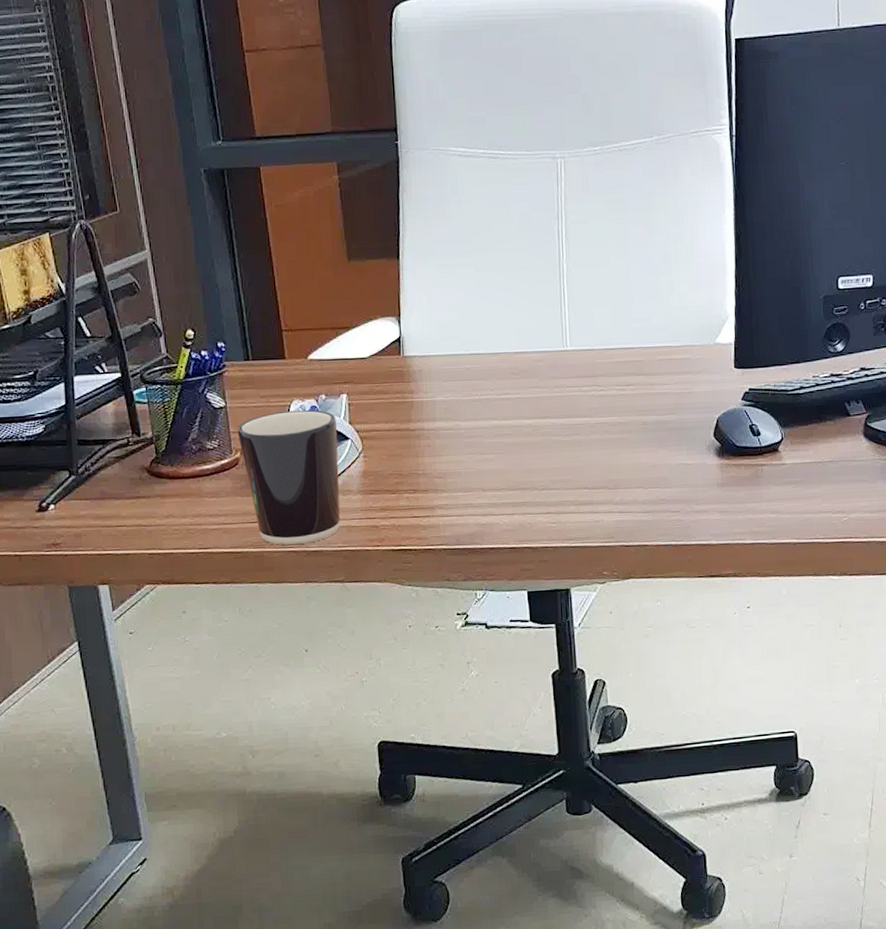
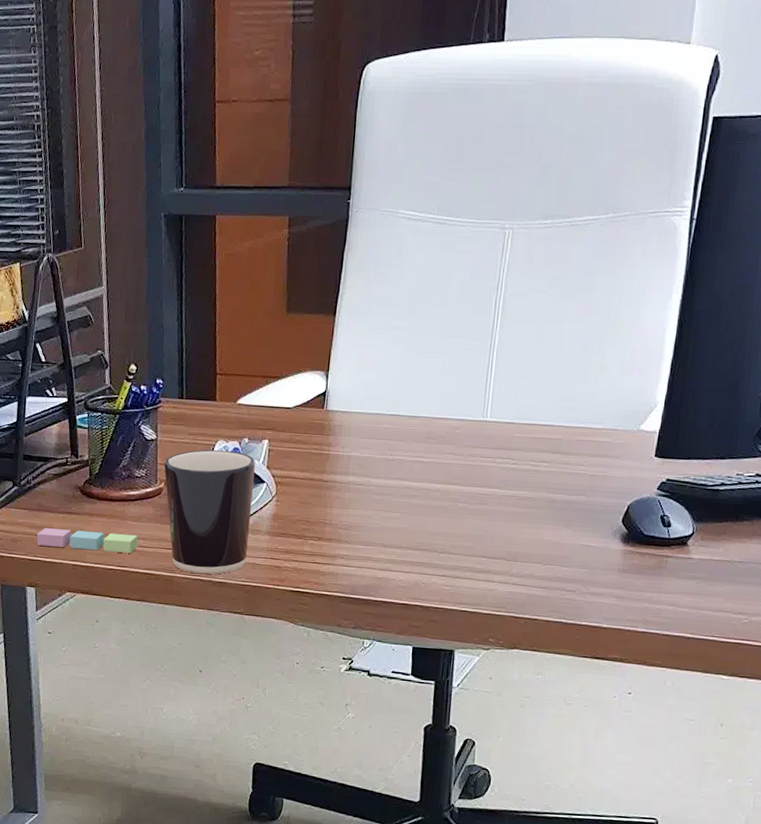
sticky notes: none [103,511,220,538] -> present [36,528,139,553]

